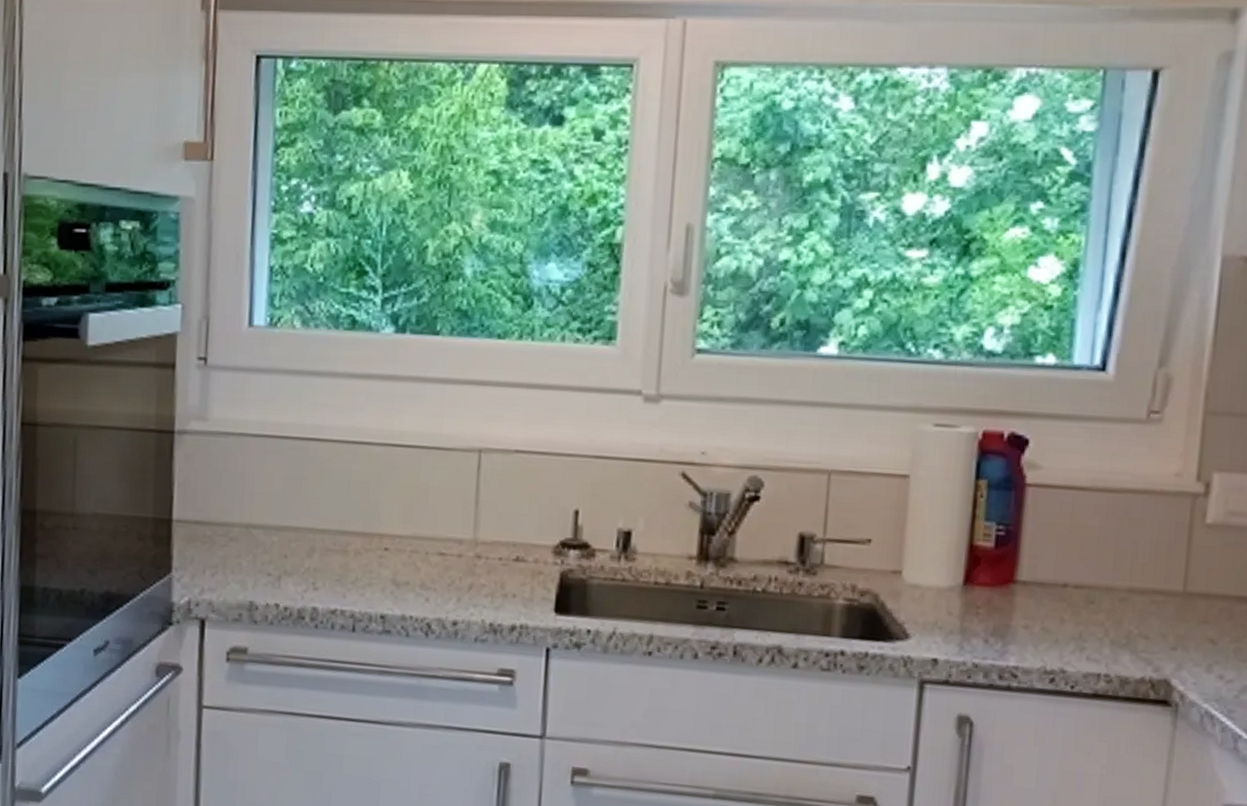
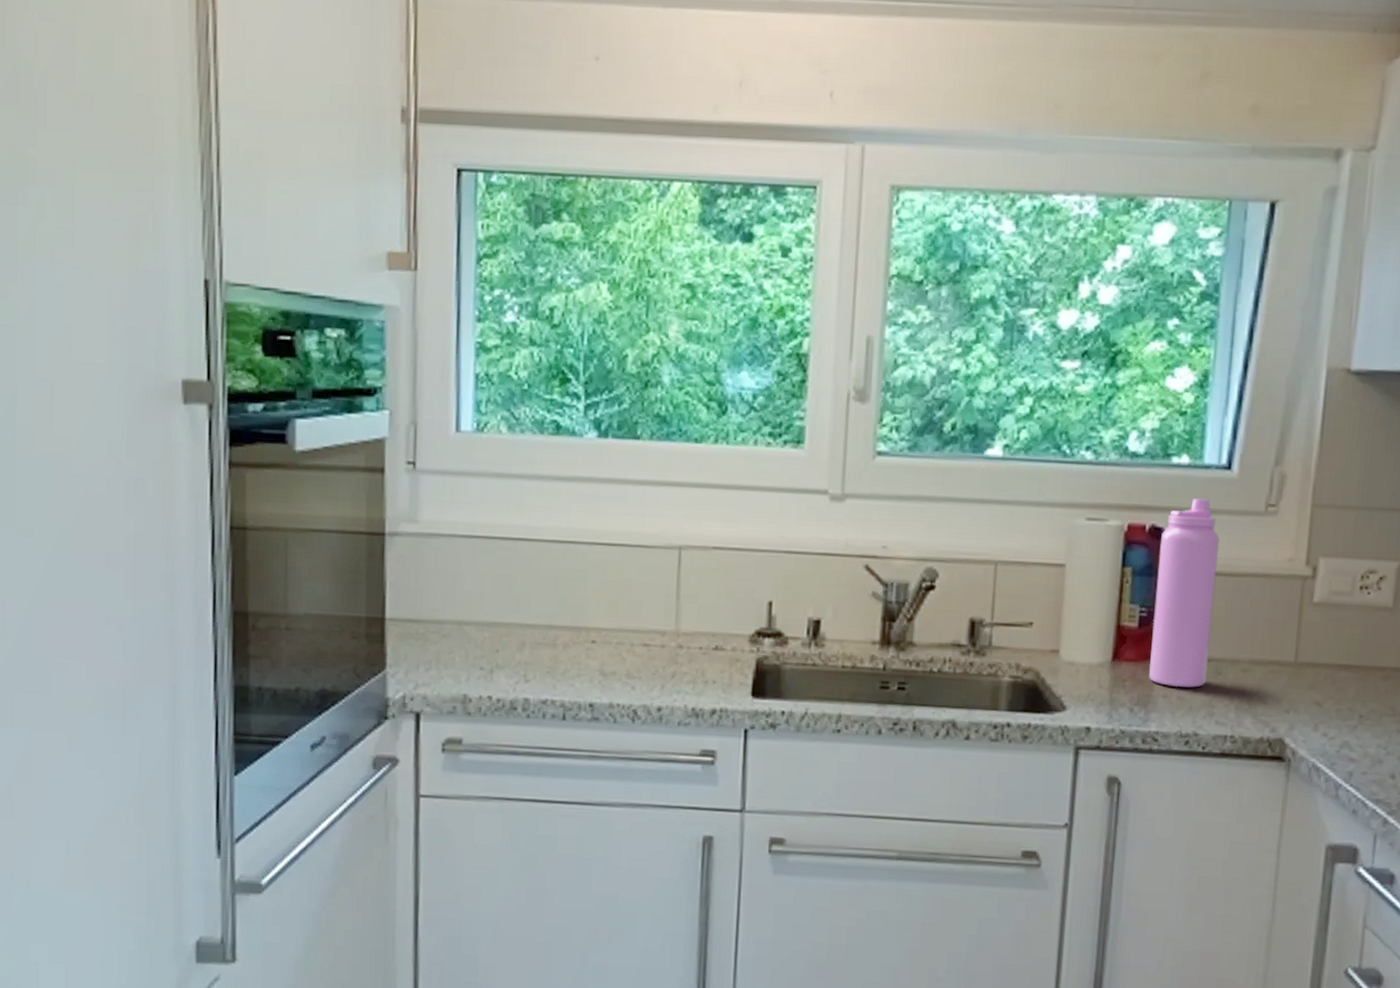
water bottle: none [1007,403,1092,618] -> present [1149,498,1219,688]

